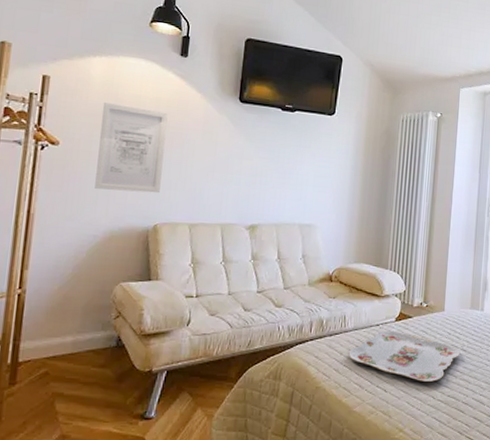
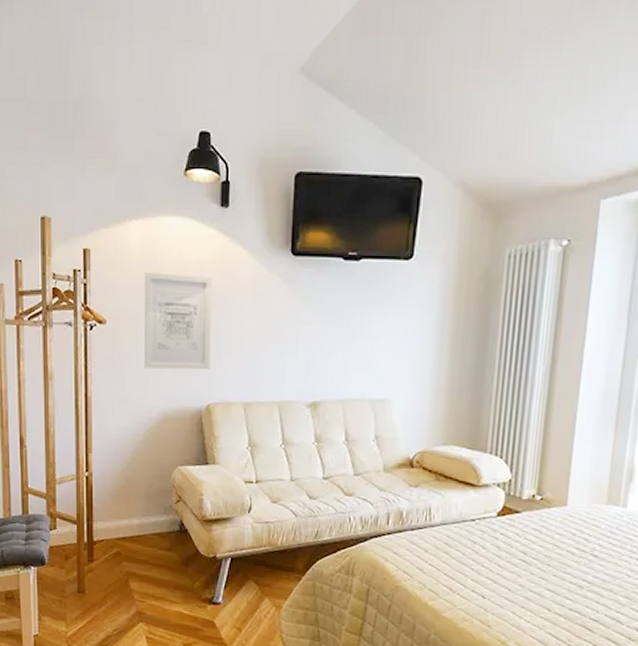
serving tray: present [348,331,461,382] -> none [435,527,590,591]

